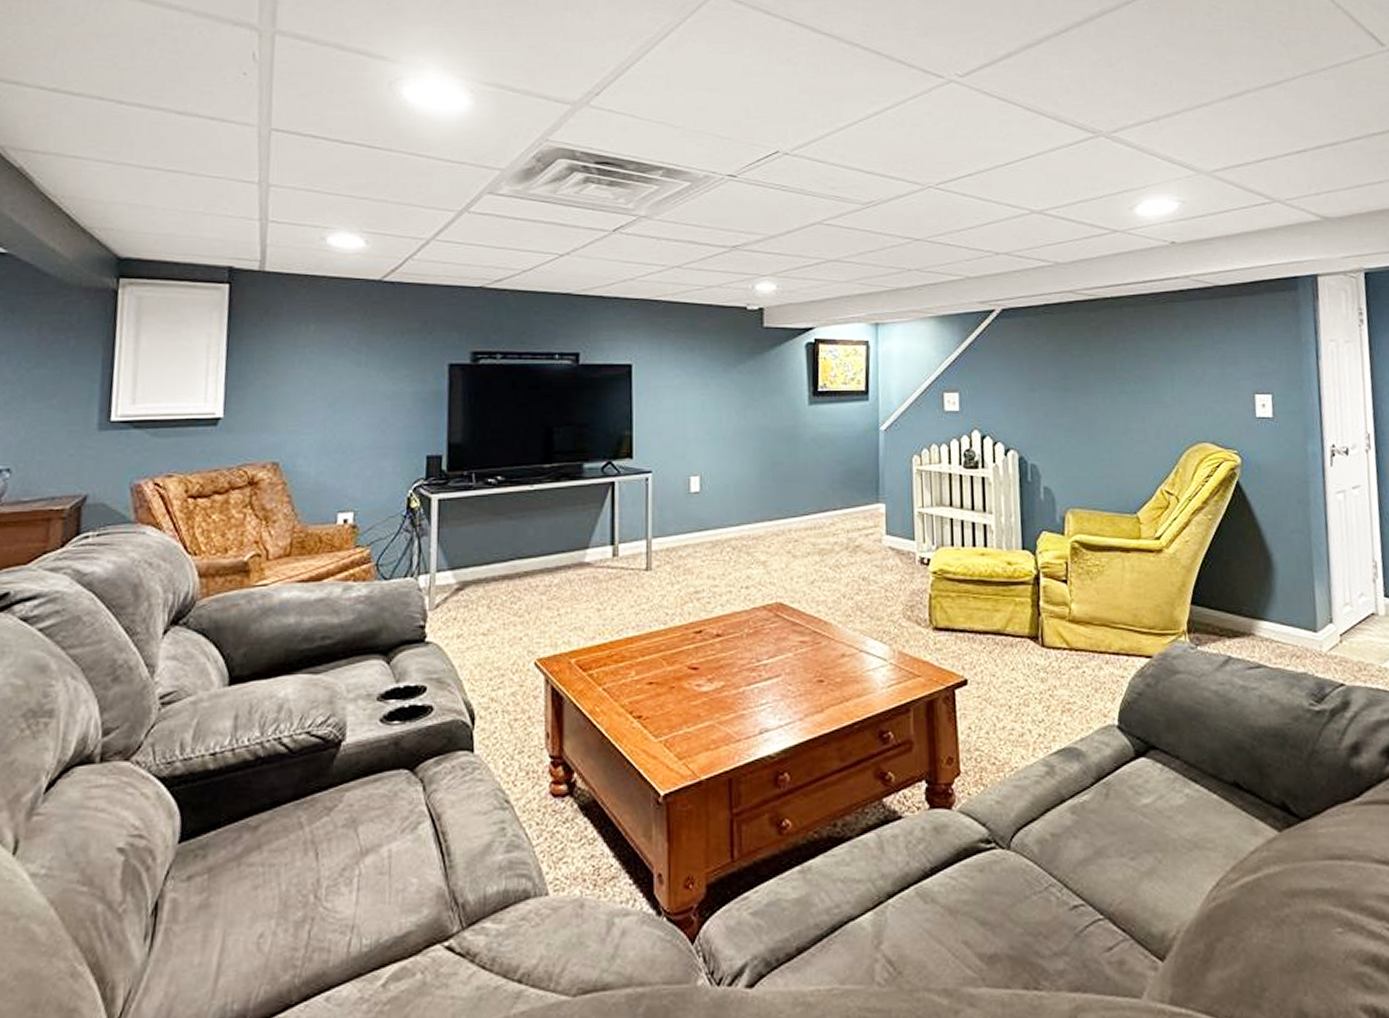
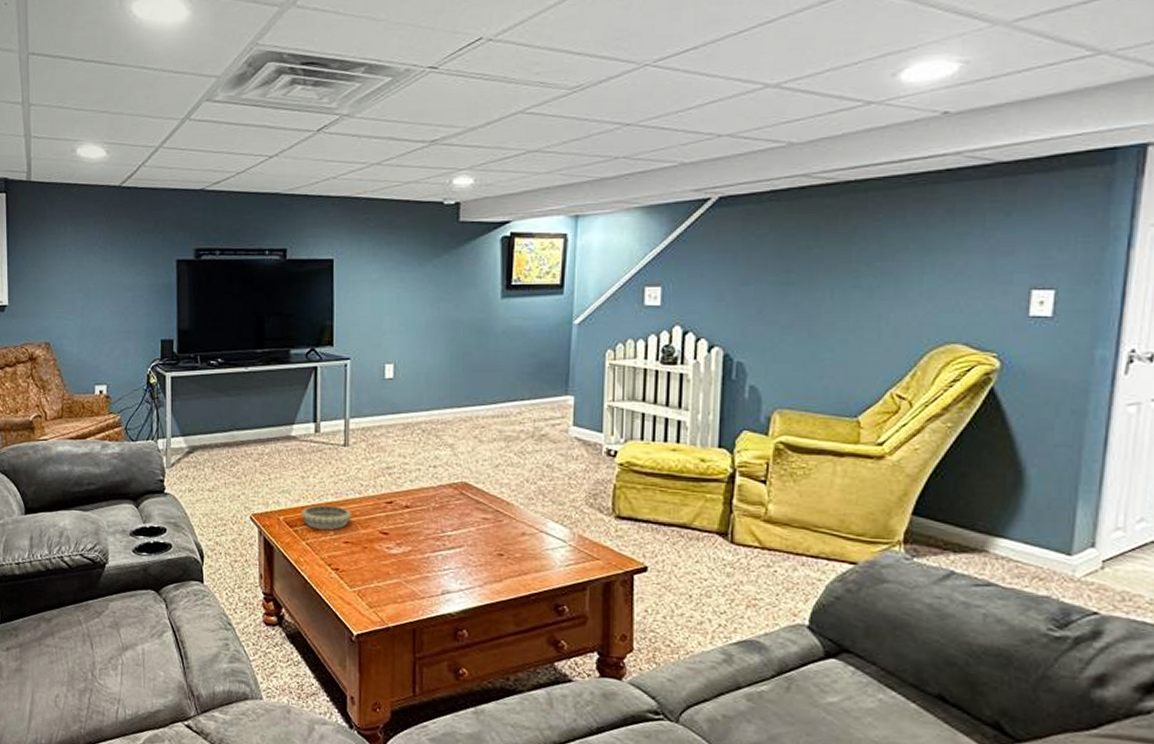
decorative bowl: none [597,640,656,670] -> present [301,505,352,530]

